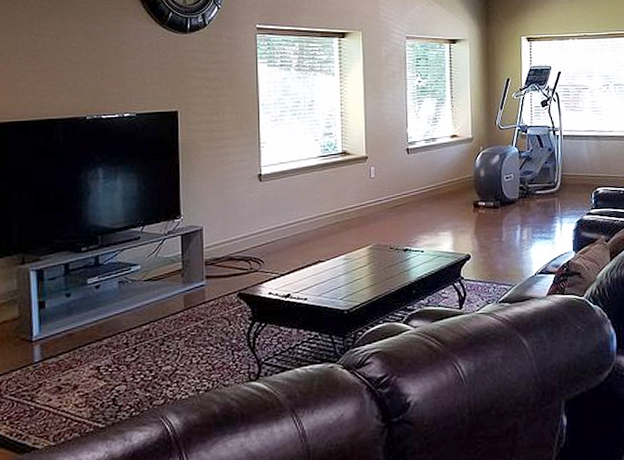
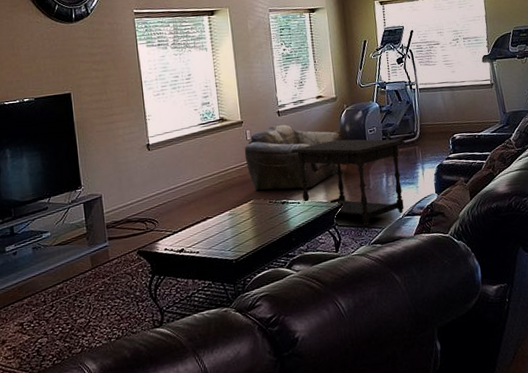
loveseat: none [366,163,473,236] -> present [244,123,342,190]
side table: none [417,184,545,283] -> present [290,139,406,227]

